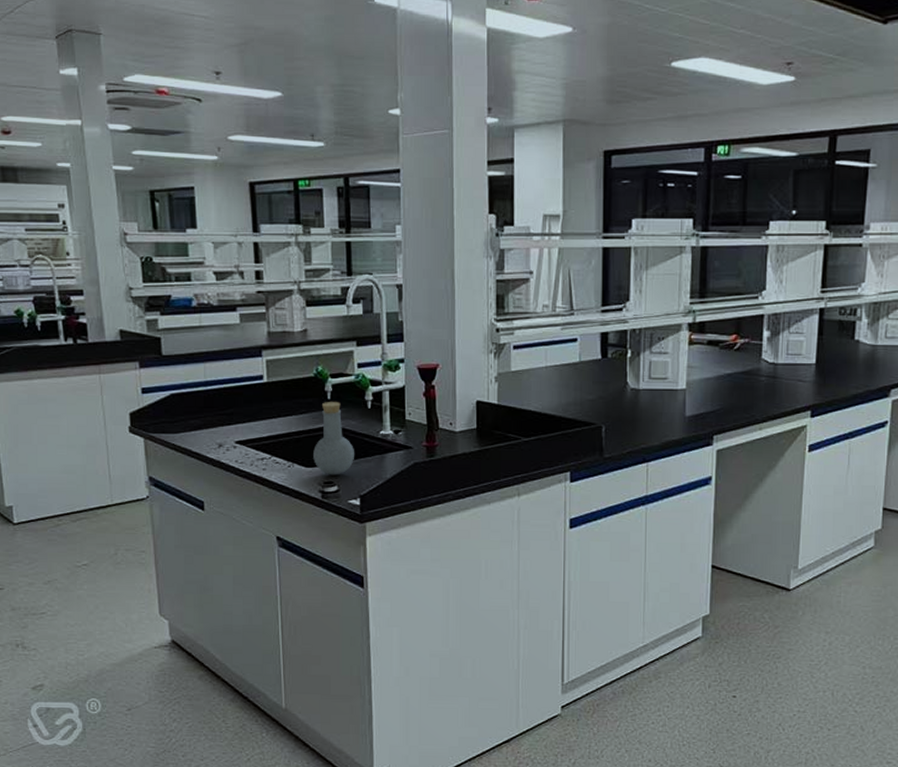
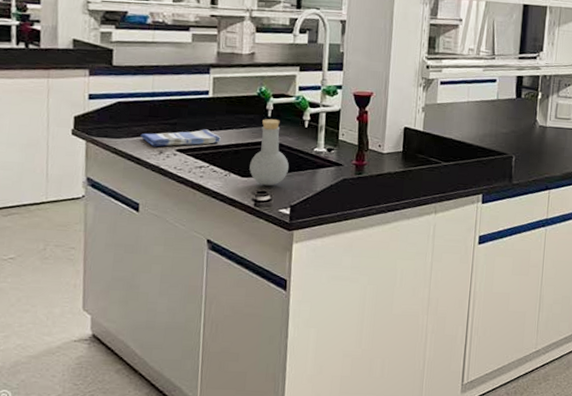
dish towel: none [198,417,281,440] -> present [140,129,222,147]

